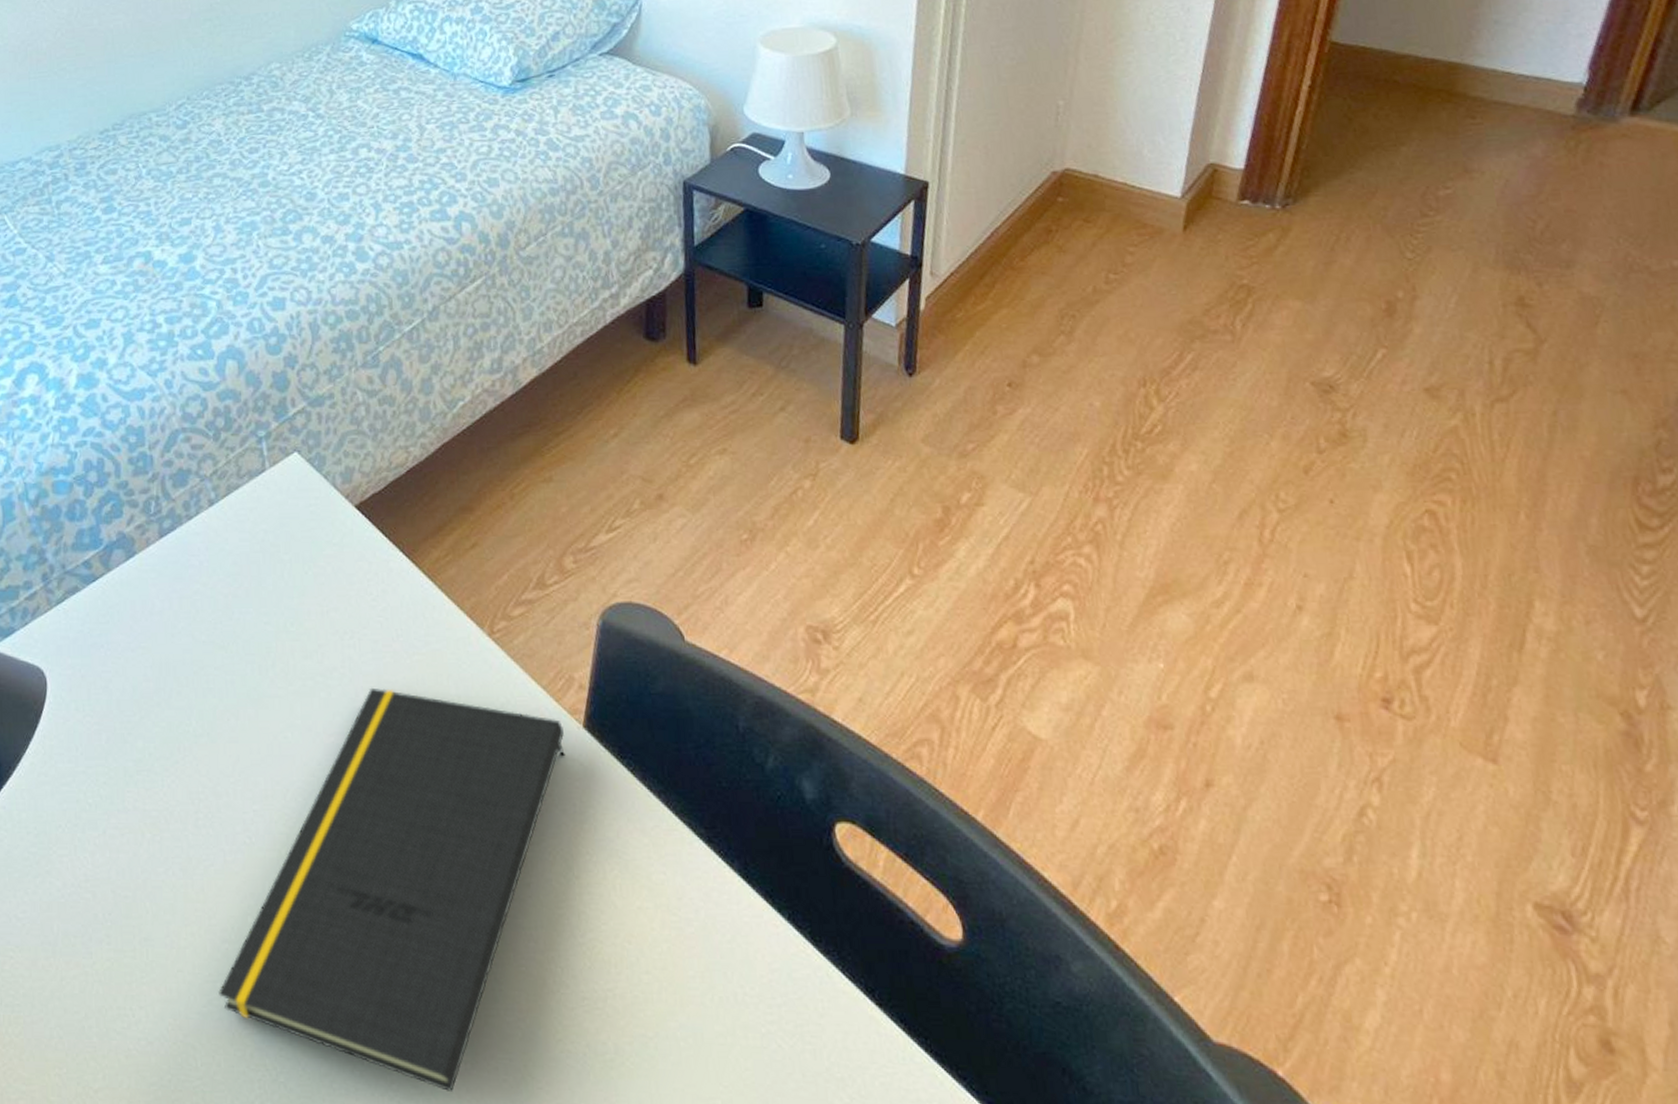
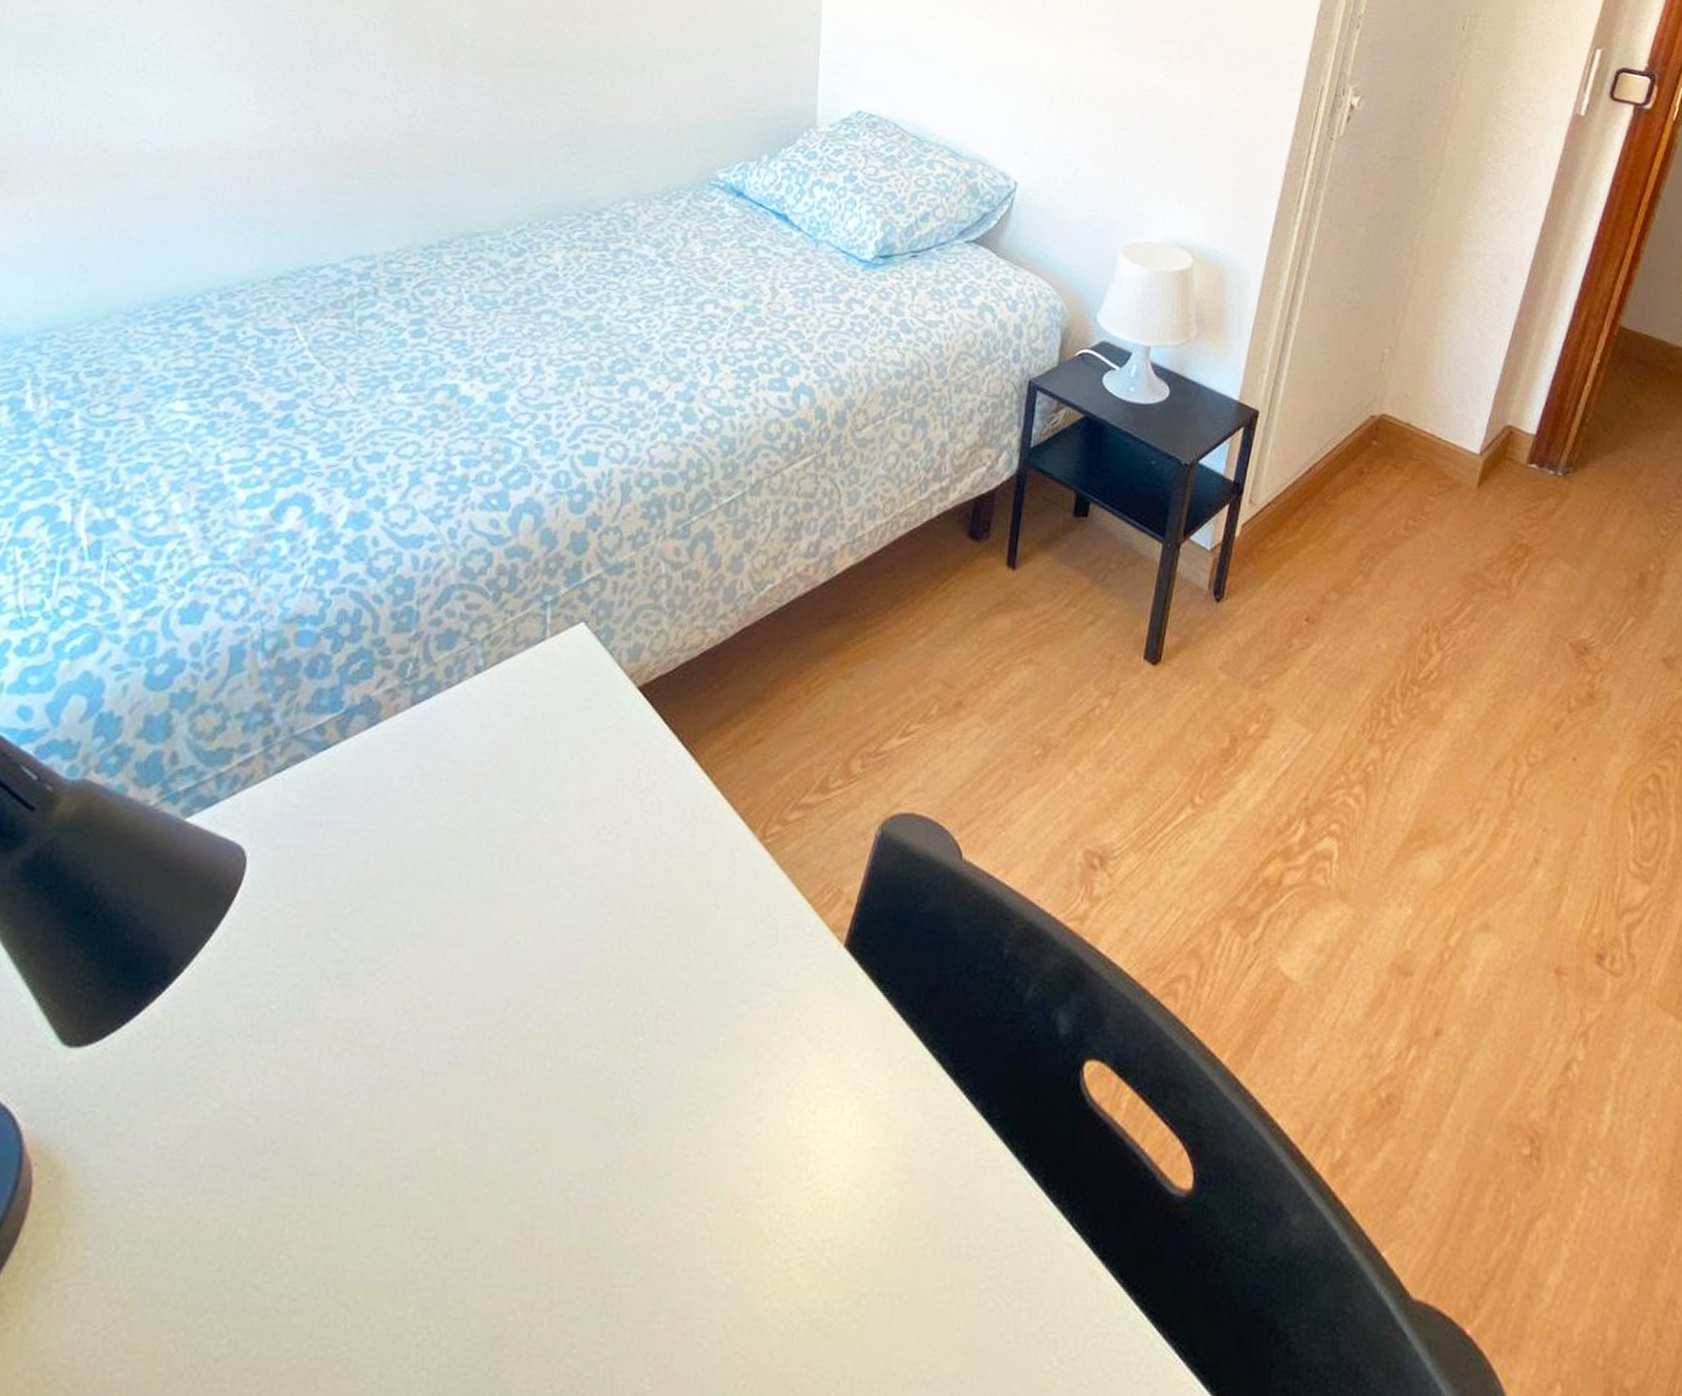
notepad: present [218,687,565,1093] -> none [387,890,823,1359]

